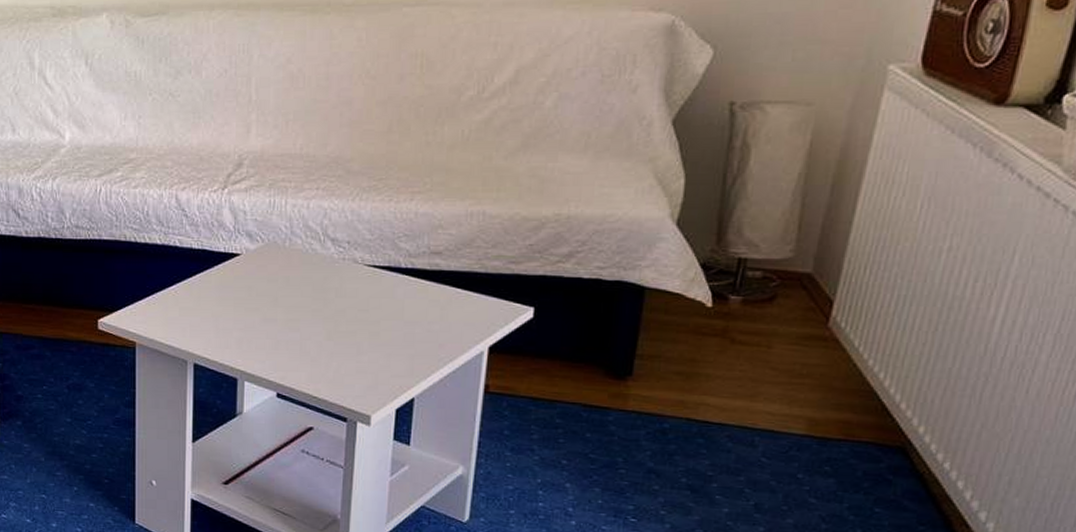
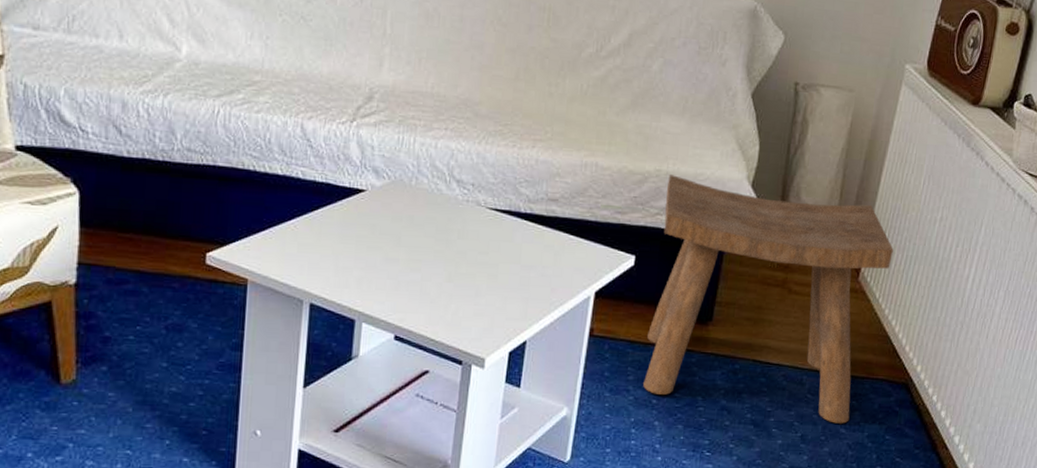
stool: none [550,218,878,492] -> present [643,175,894,424]

